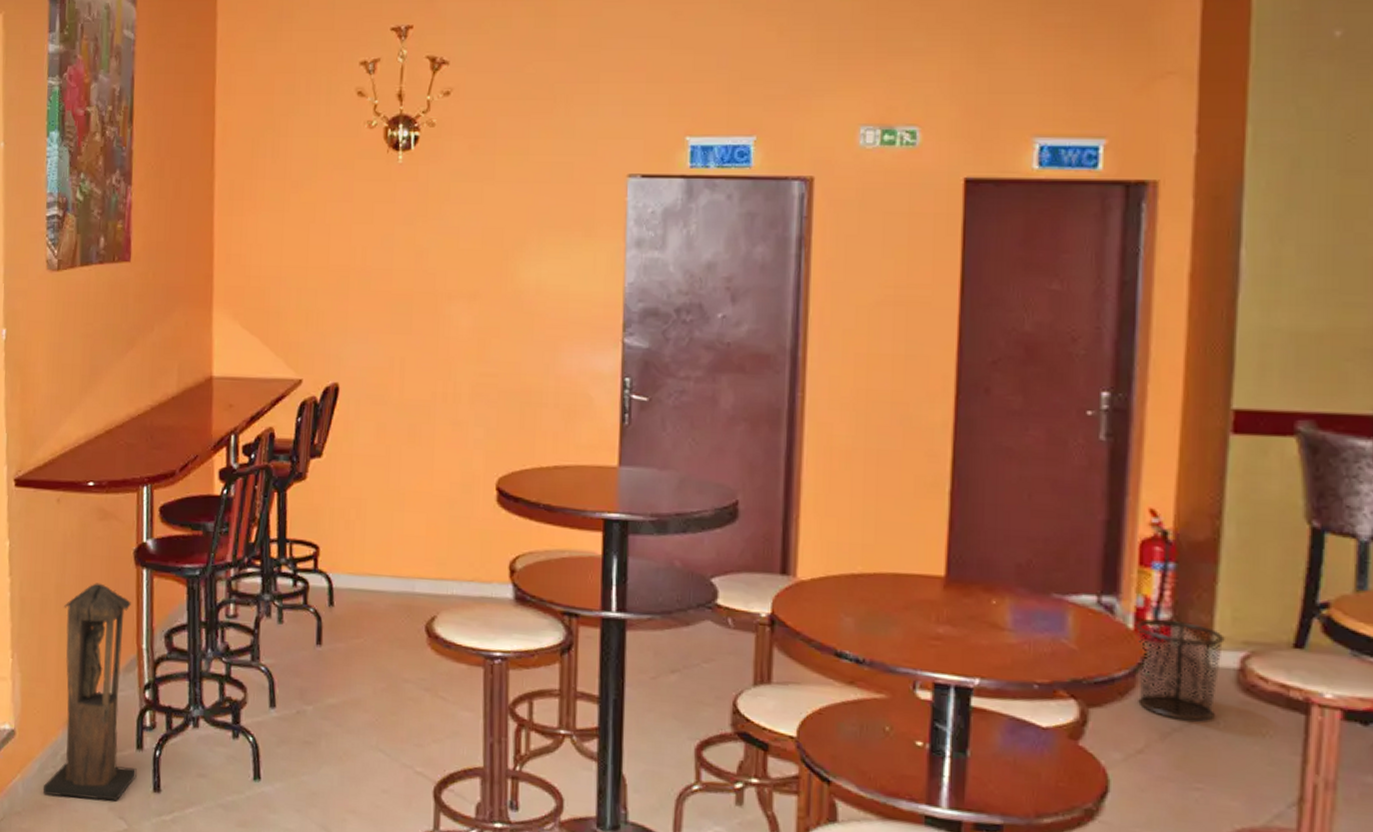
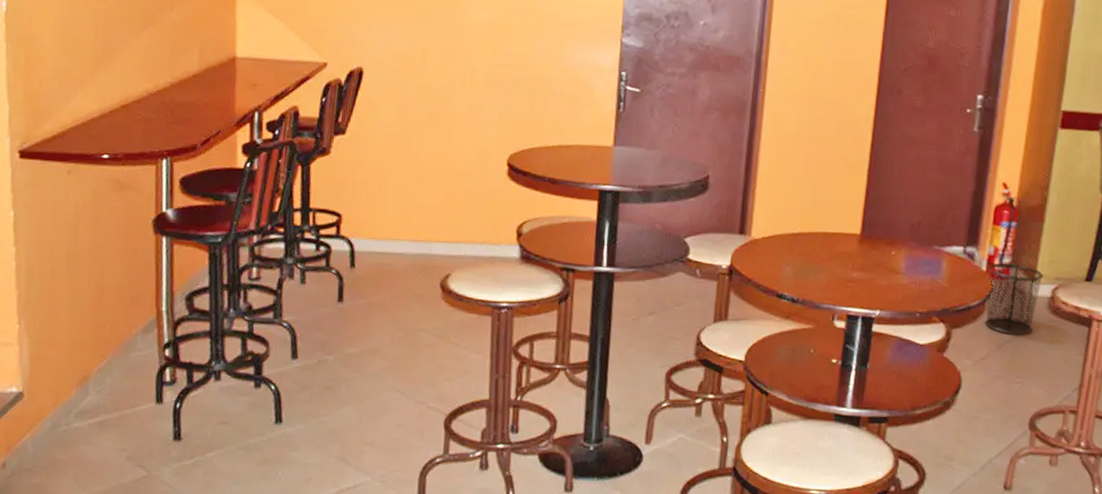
lantern: present [42,583,137,802] -> none [55,251,156,452]

